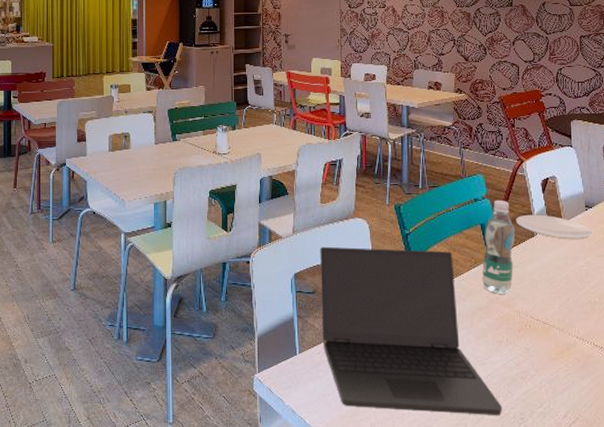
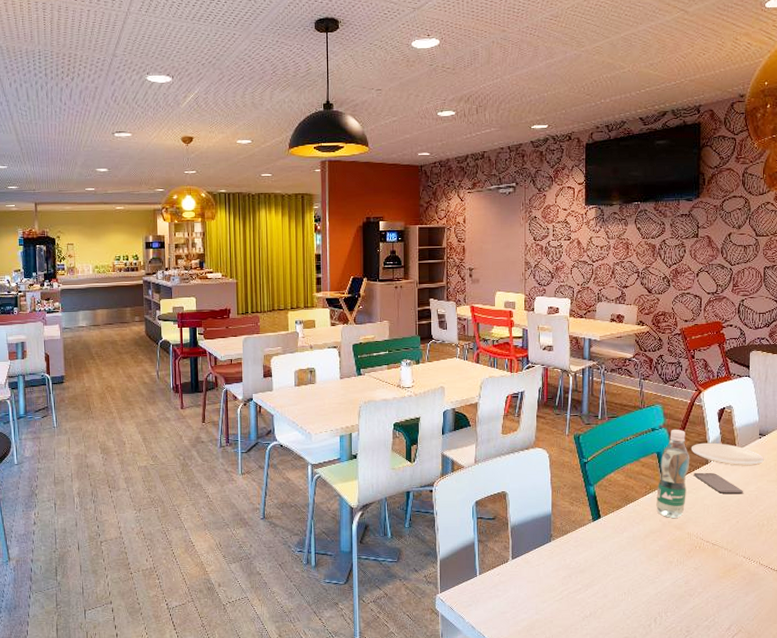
laptop: present [320,246,503,415] -> none [501,475,671,629]
smartphone: none [519,245,572,268] -> present [693,472,743,494]

